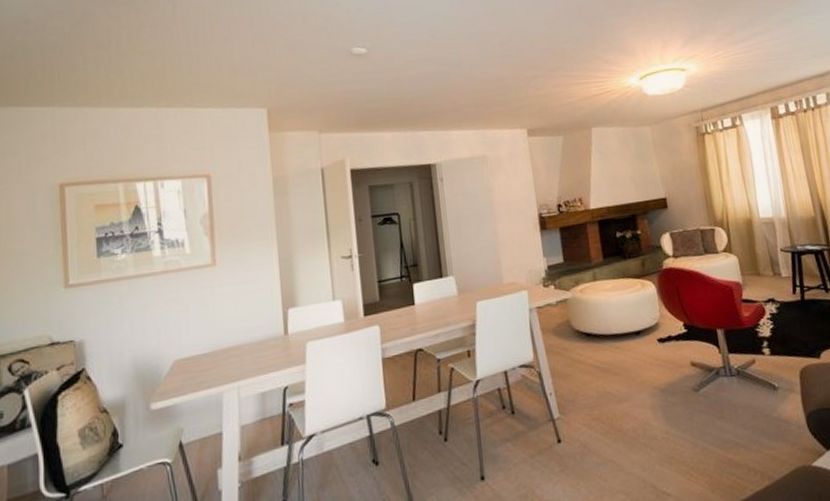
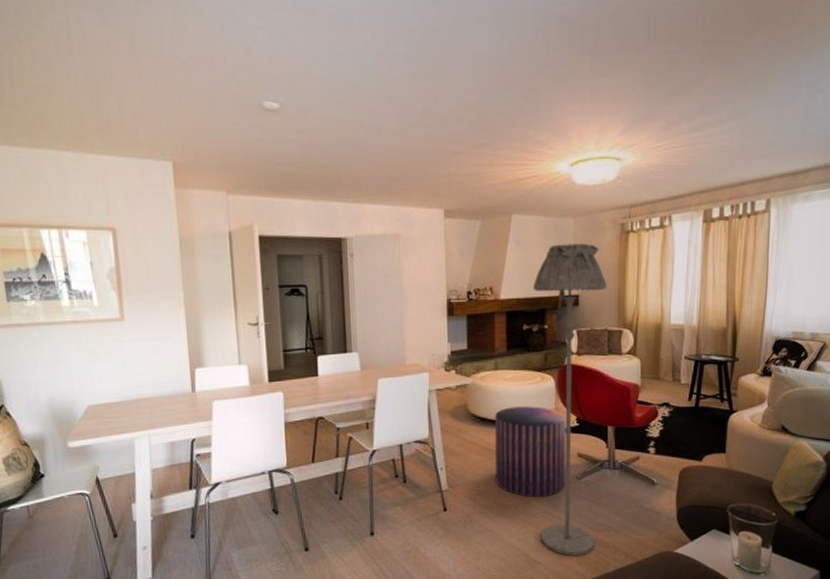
pouf: none [599,315,684,418] -> present [495,406,567,498]
floor lamp: none [620,148,726,482] -> present [532,243,607,556]

